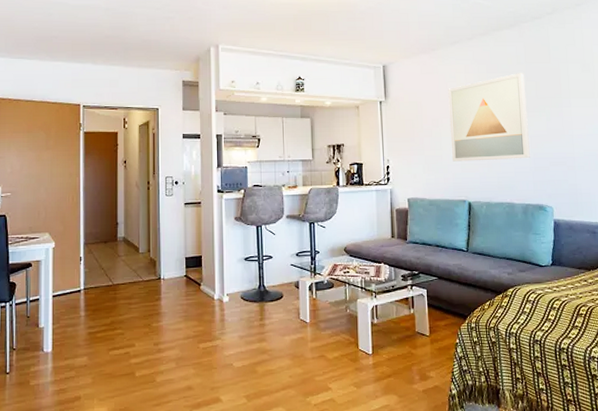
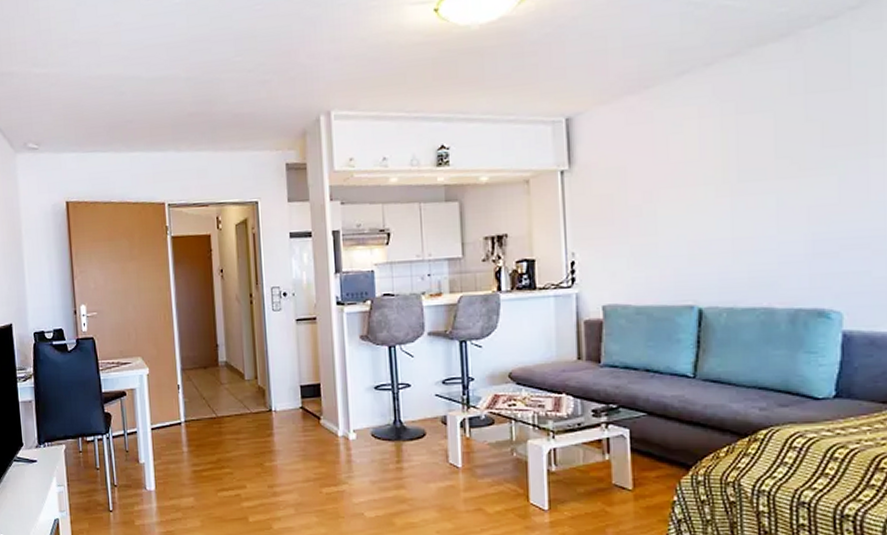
wall art: present [448,73,530,162] -> none [669,109,806,251]

